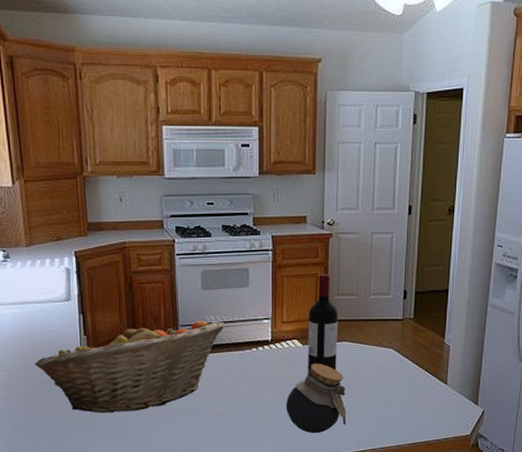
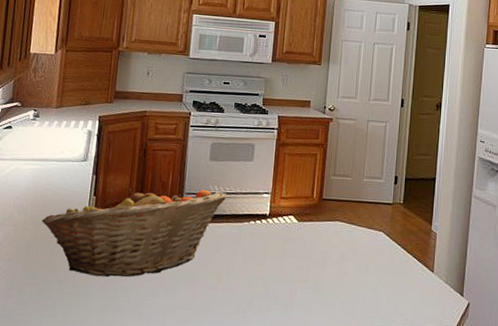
jar: present [285,363,347,433] -> none [277,240,337,314]
wine bottle: present [307,273,338,372] -> none [300,154,334,250]

